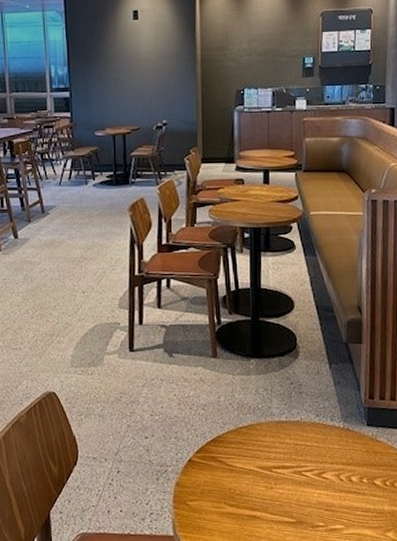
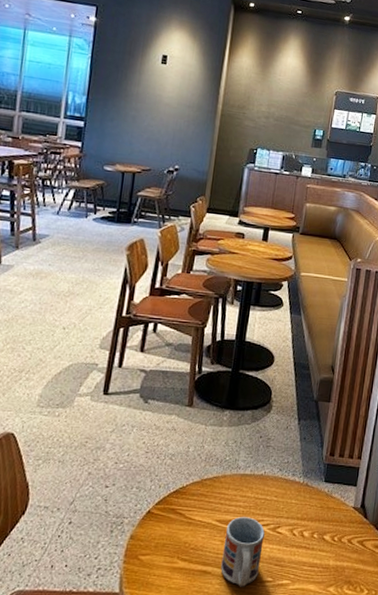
cup: none [269,463,310,531] -> present [221,517,265,587]

